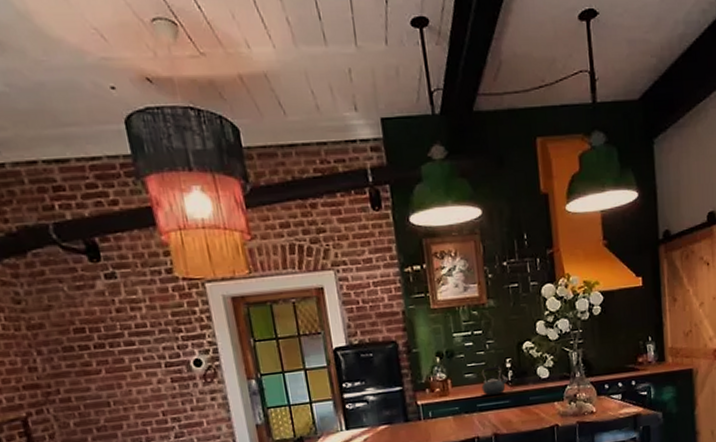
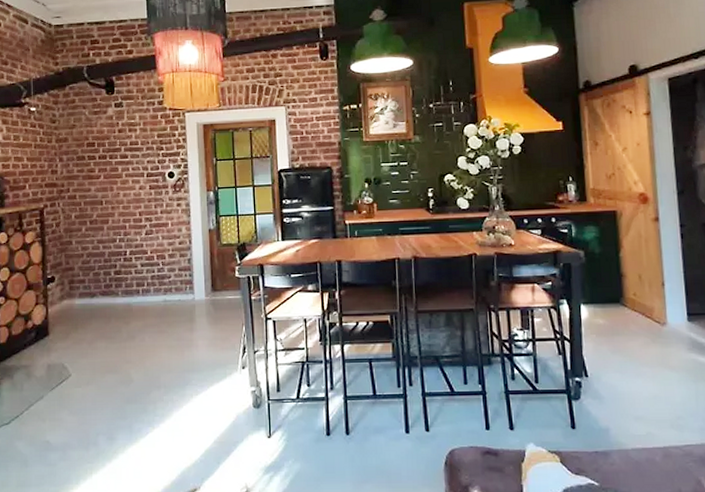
kettle: present [481,366,509,396] -> none [404,194,430,221]

